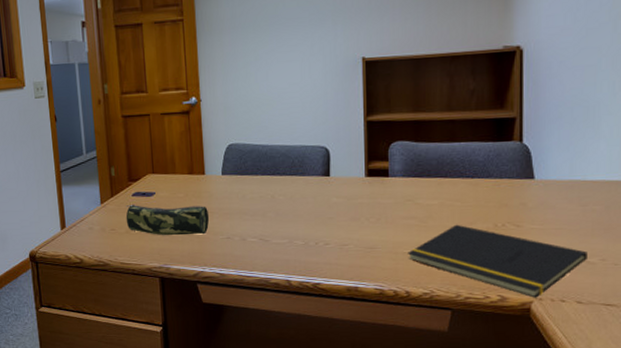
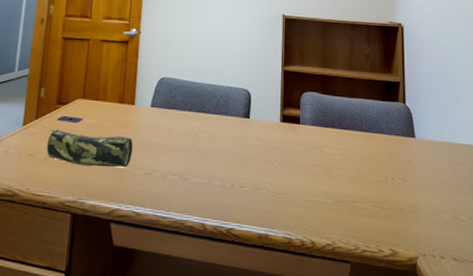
notepad: present [408,224,588,298] -> none [314,175,459,253]

